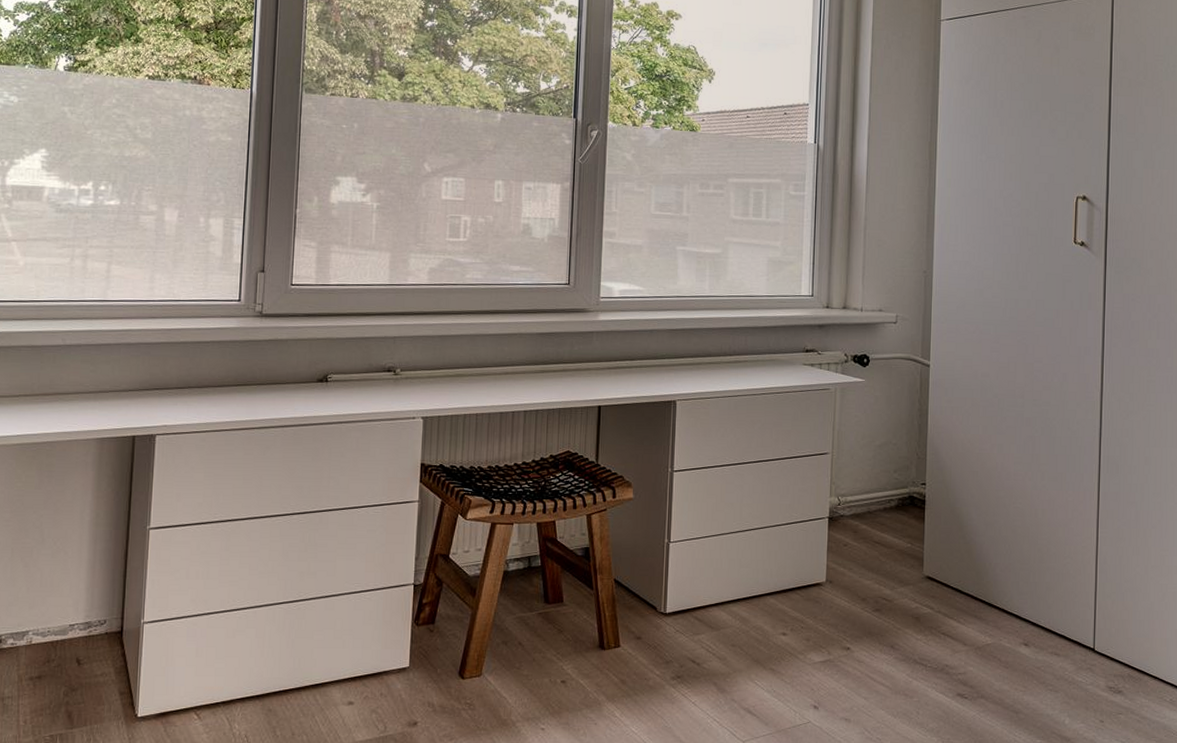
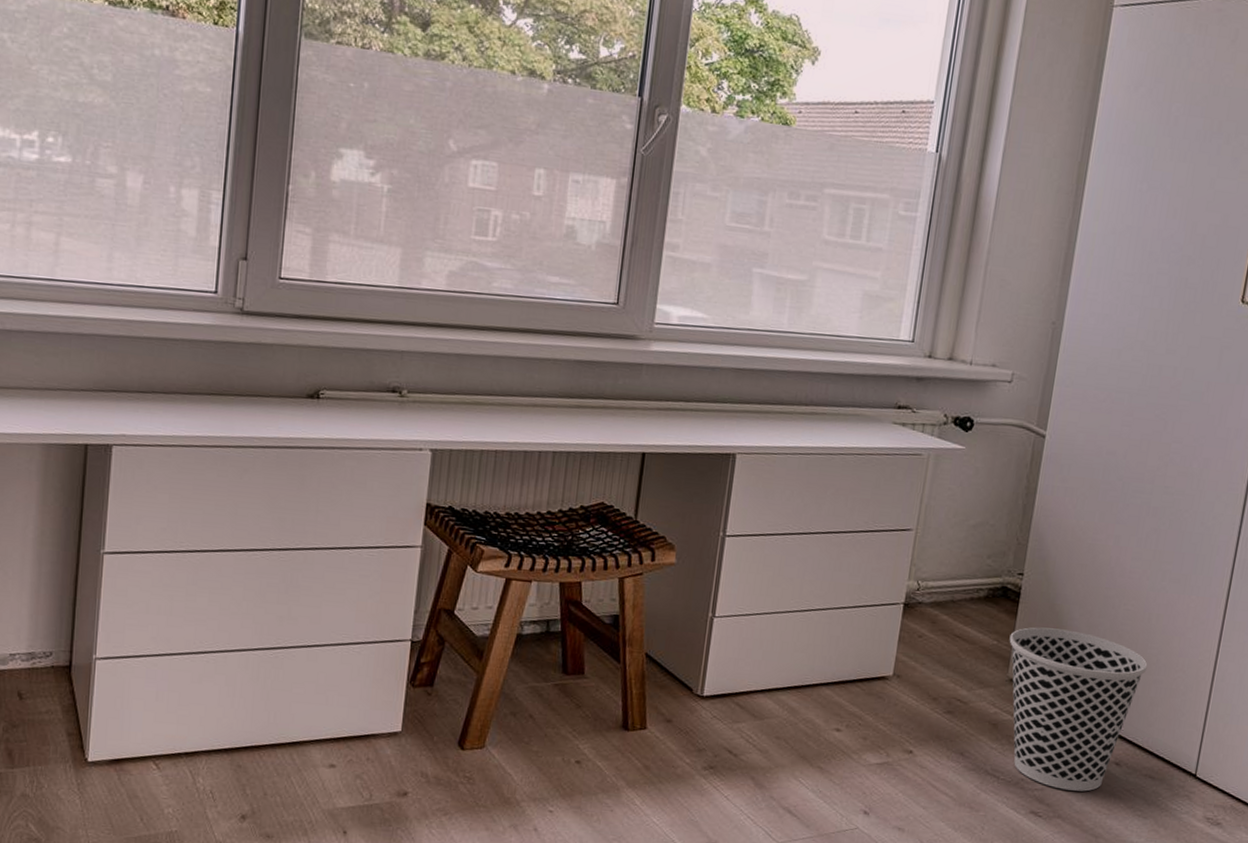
wastebasket: none [921,529,1040,672] -> present [1009,627,1148,792]

